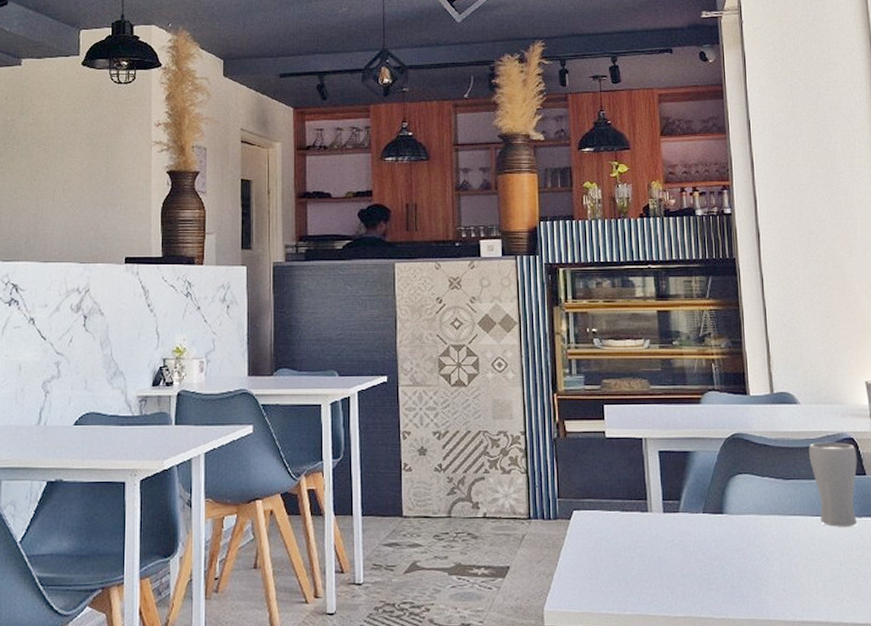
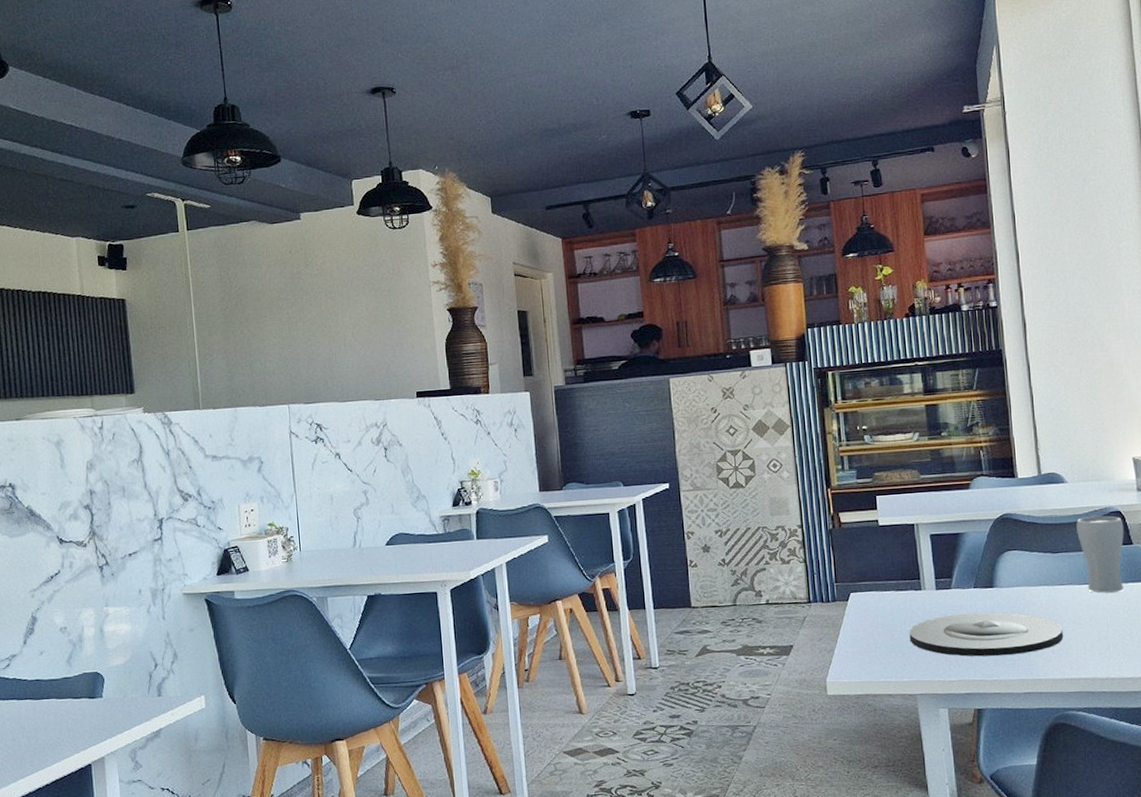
plate: none [634,541,796,592] -> present [909,612,1064,657]

